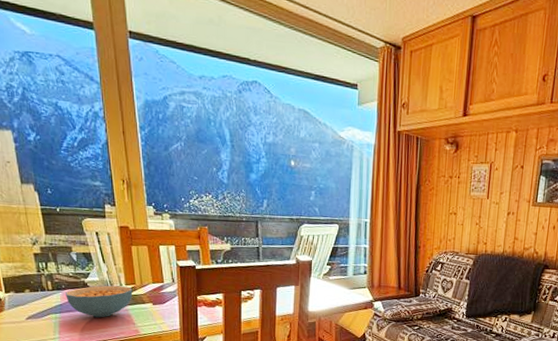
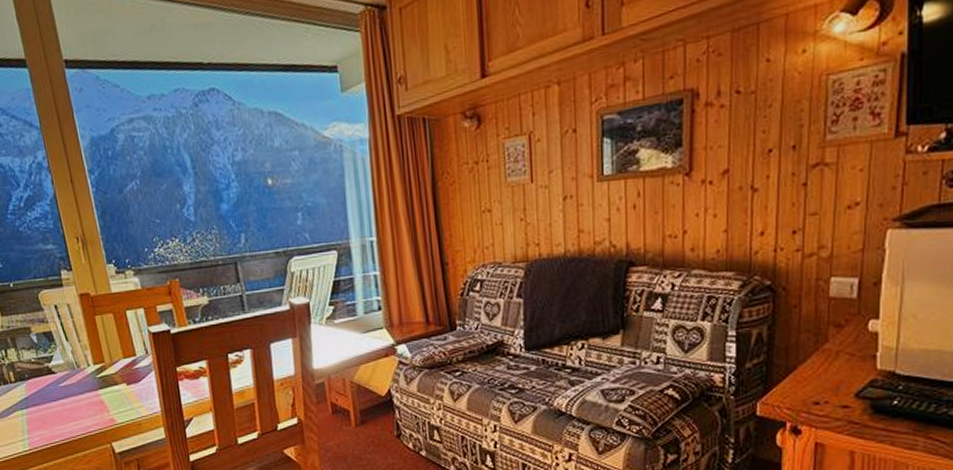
cereal bowl: present [66,285,133,318] -> none [30,366,103,409]

